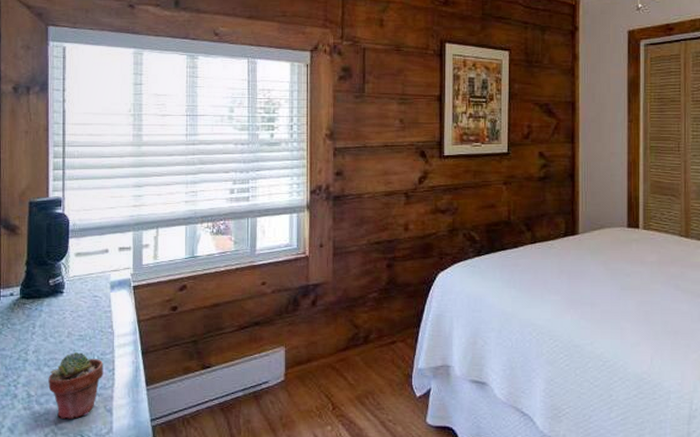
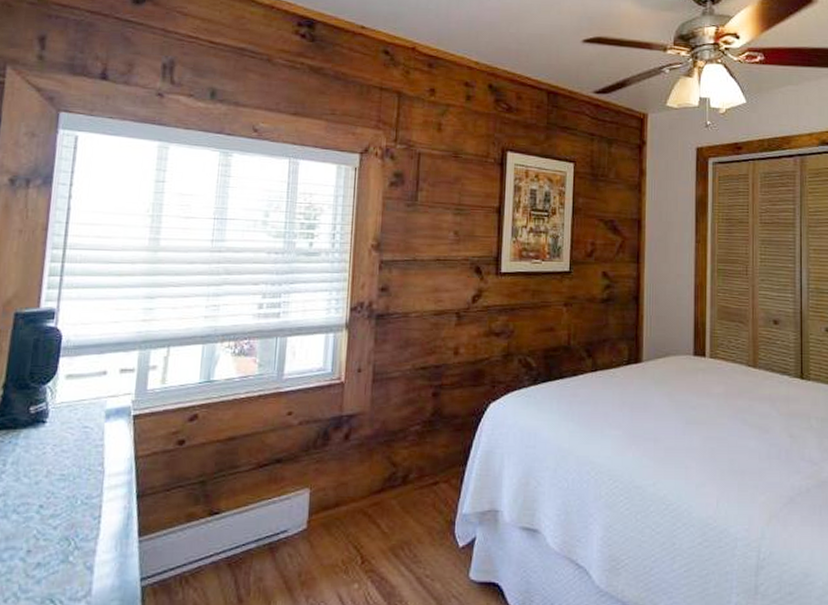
potted succulent: present [48,351,103,420] -> none [15,494,88,580]

